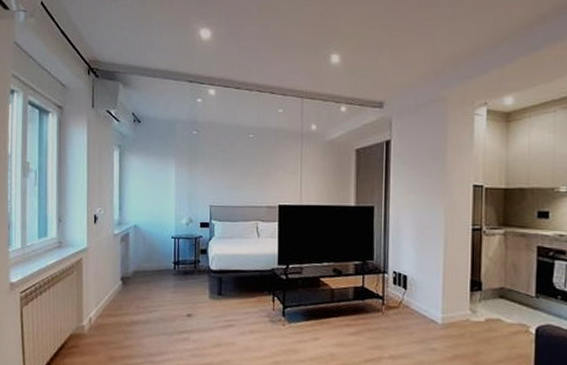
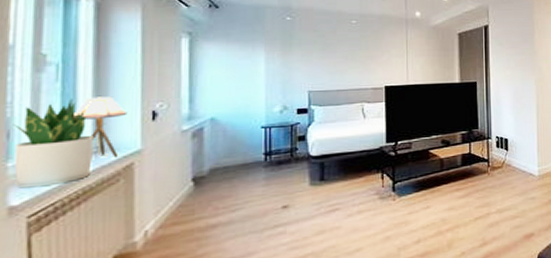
planter: none [11,201,57,270] -> present [12,99,94,189]
table lamp: none [46,199,78,252] -> present [74,95,128,157]

